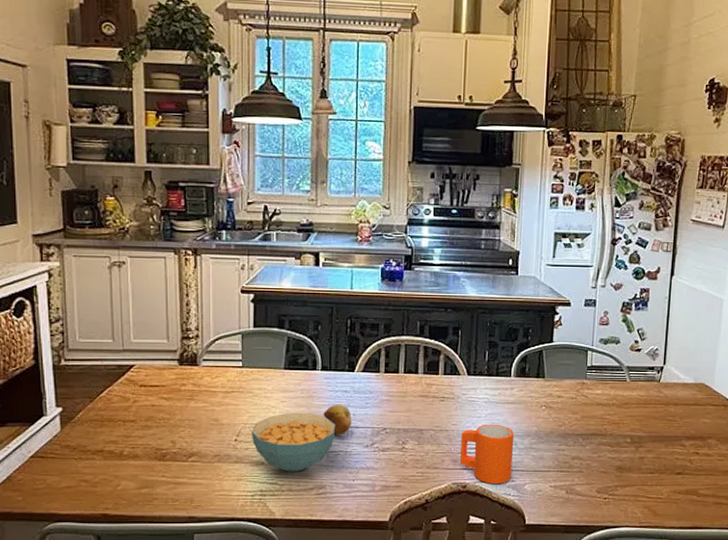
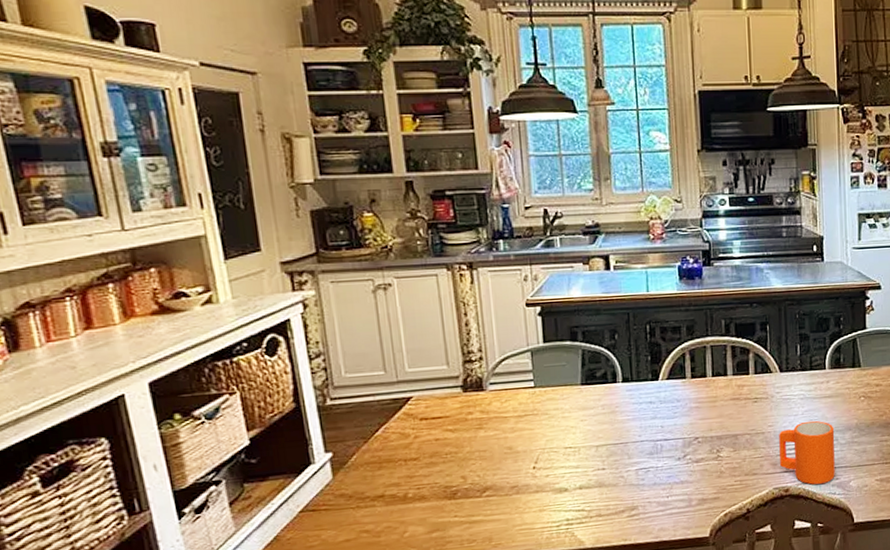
cereal bowl: present [252,412,336,472] -> none [551,430,644,496]
fruit: present [323,404,352,436] -> none [628,416,661,451]

